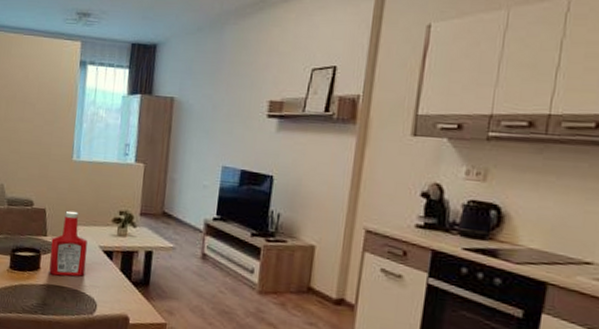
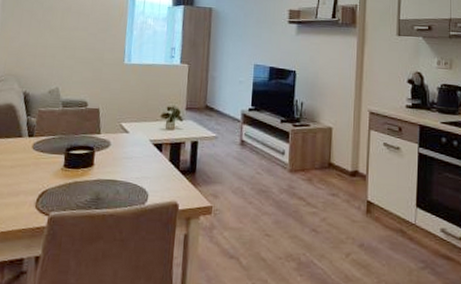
ketchup bottle: present [49,211,88,277] -> none [102,109,139,171]

